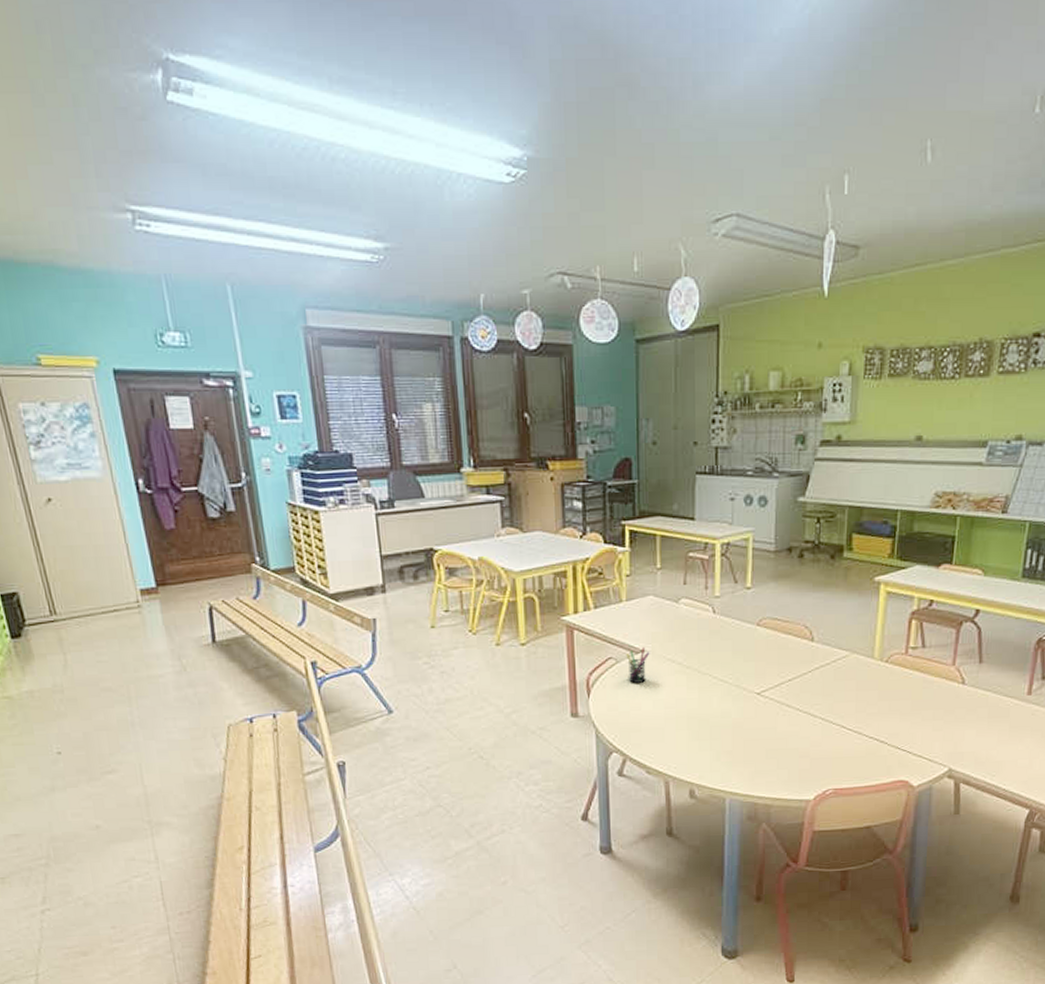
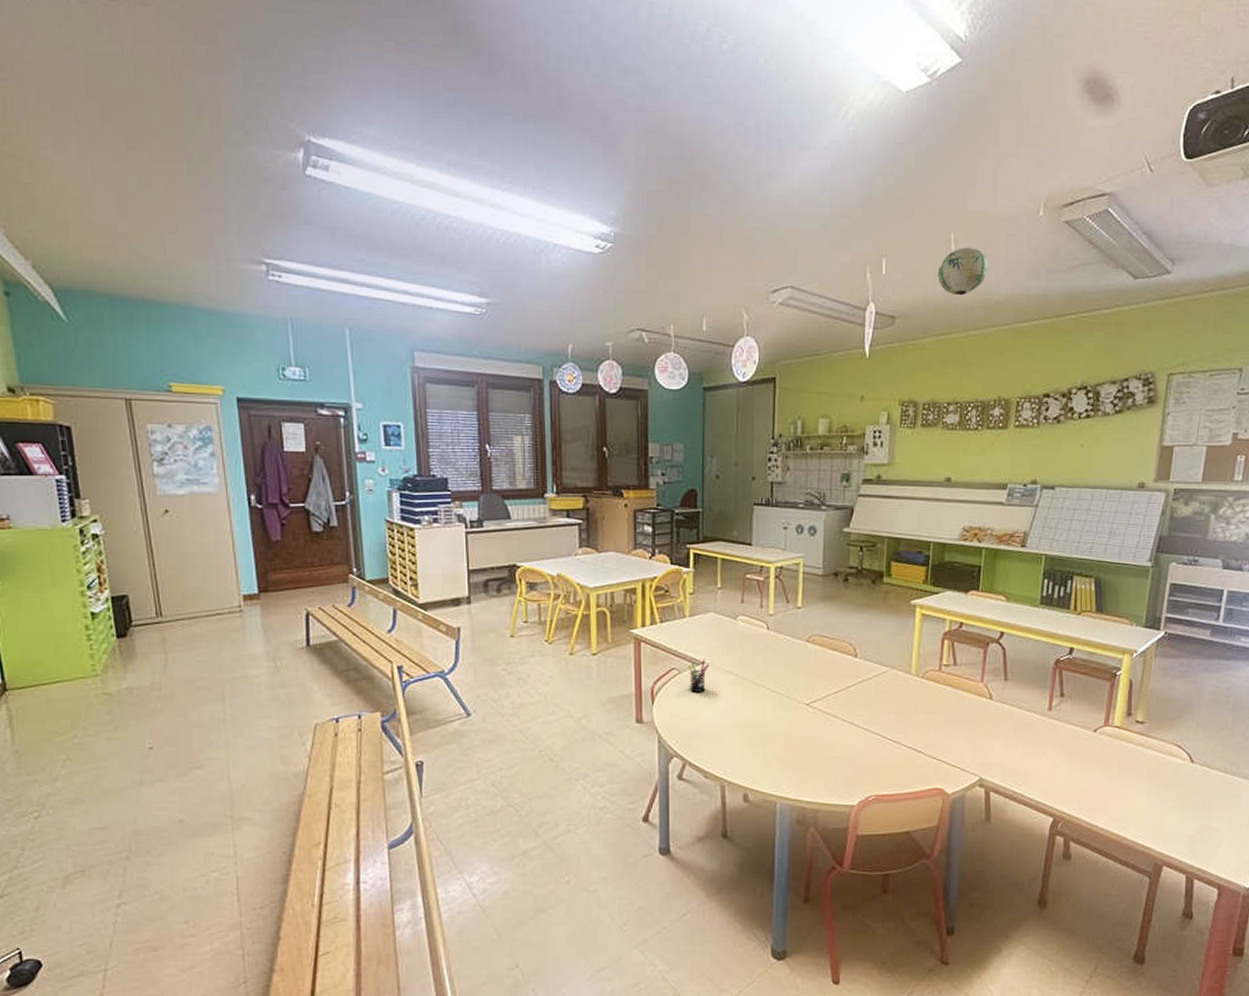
paper lantern: none [910,157,972,218] -> present [937,247,989,296]

